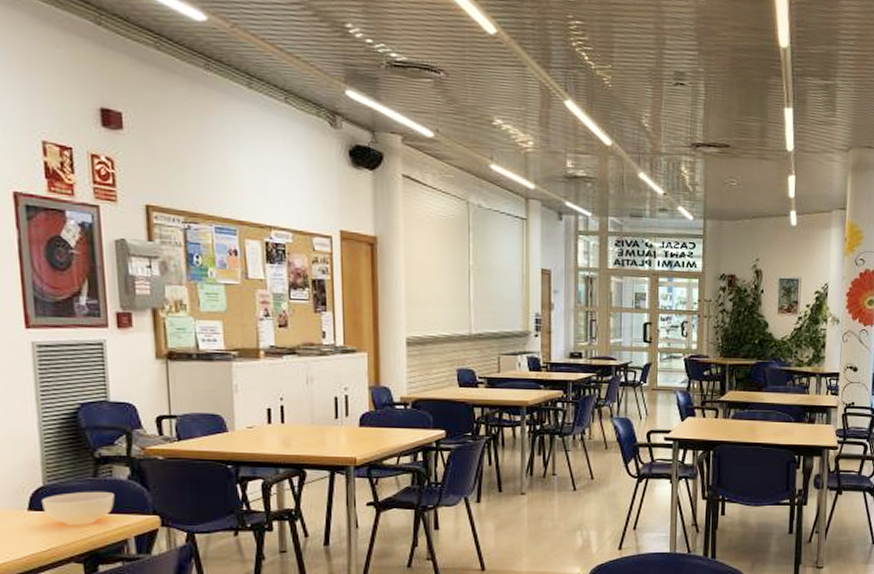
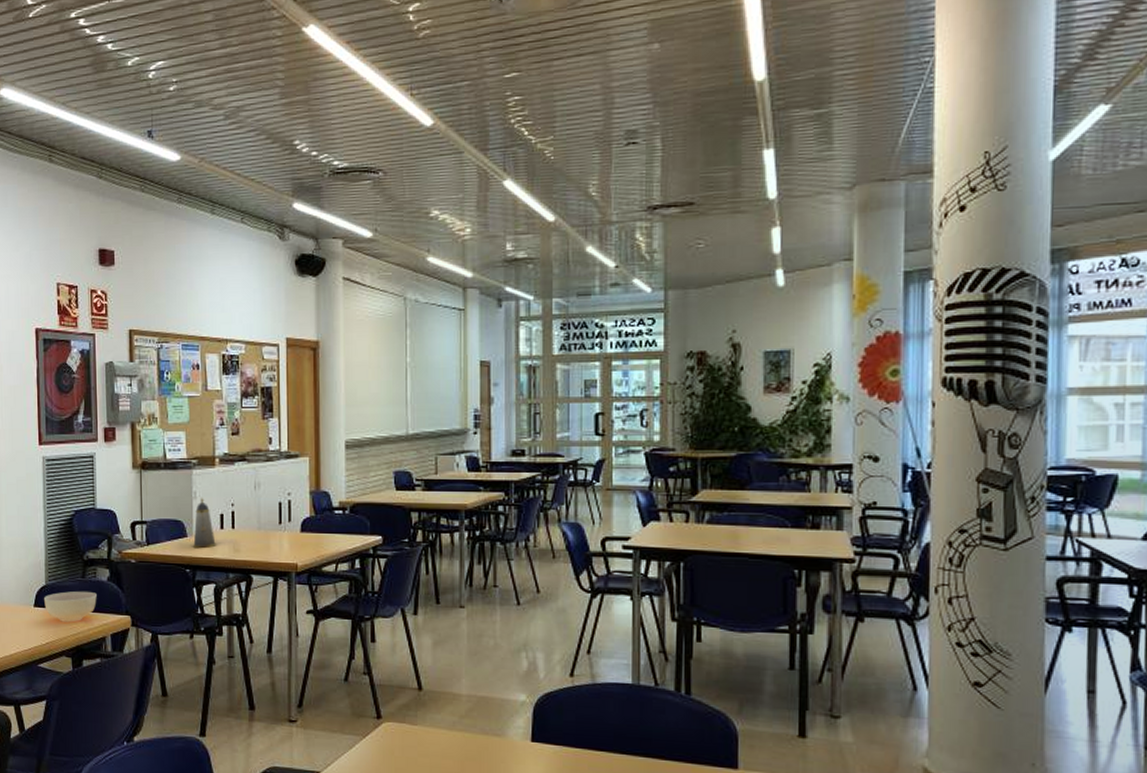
coffee pot: none [235,390,263,444] -> present [193,497,216,549]

